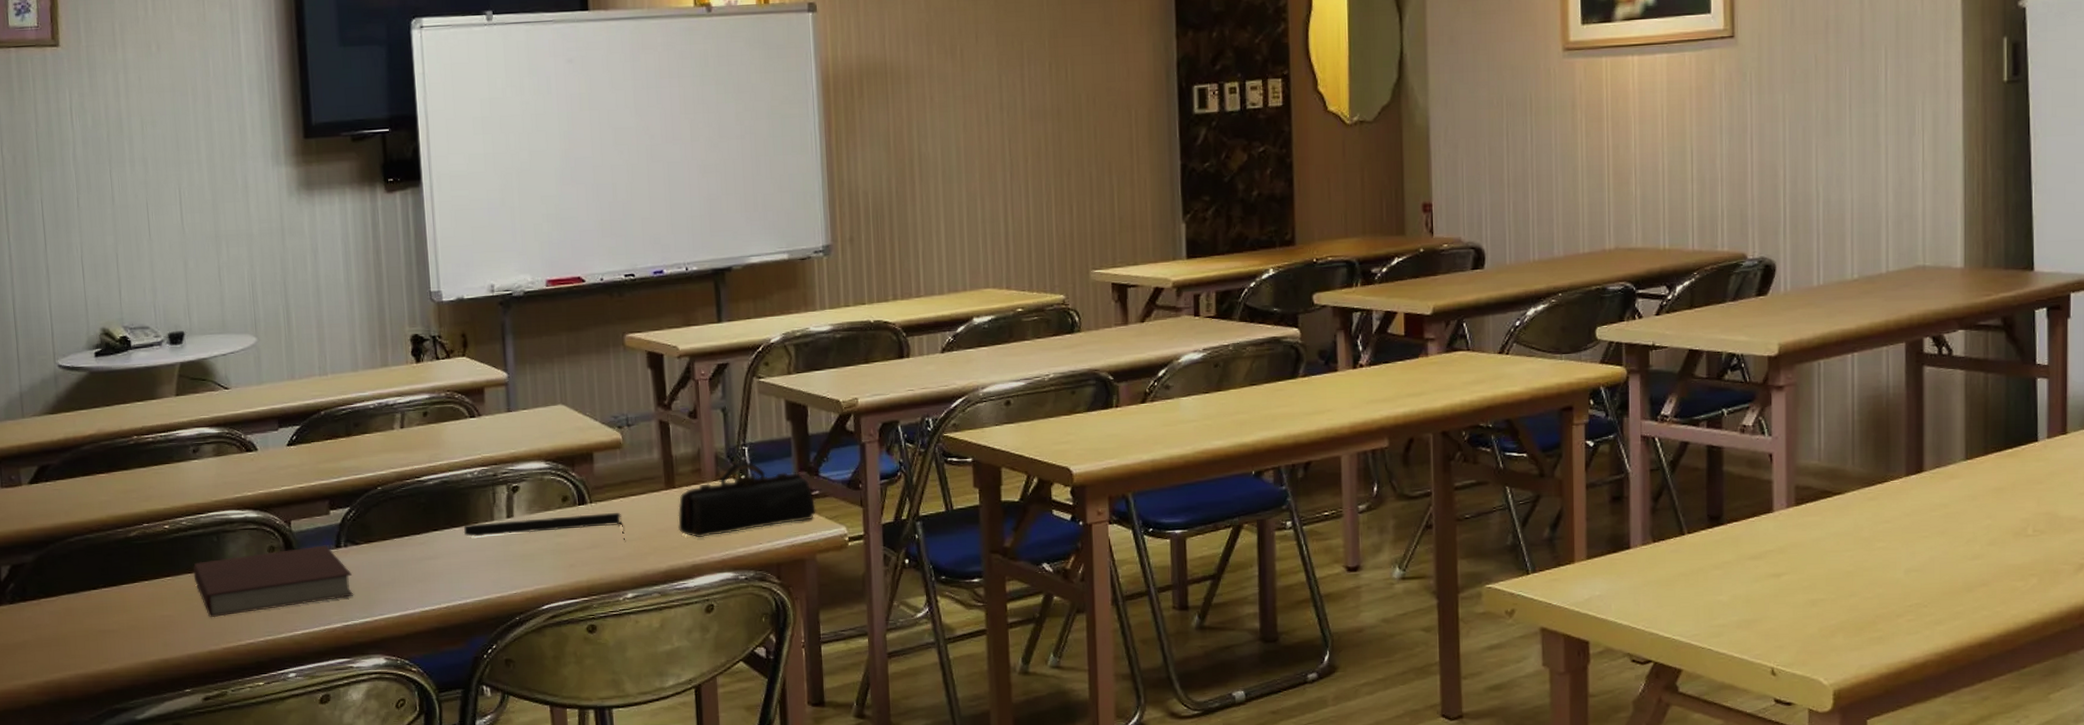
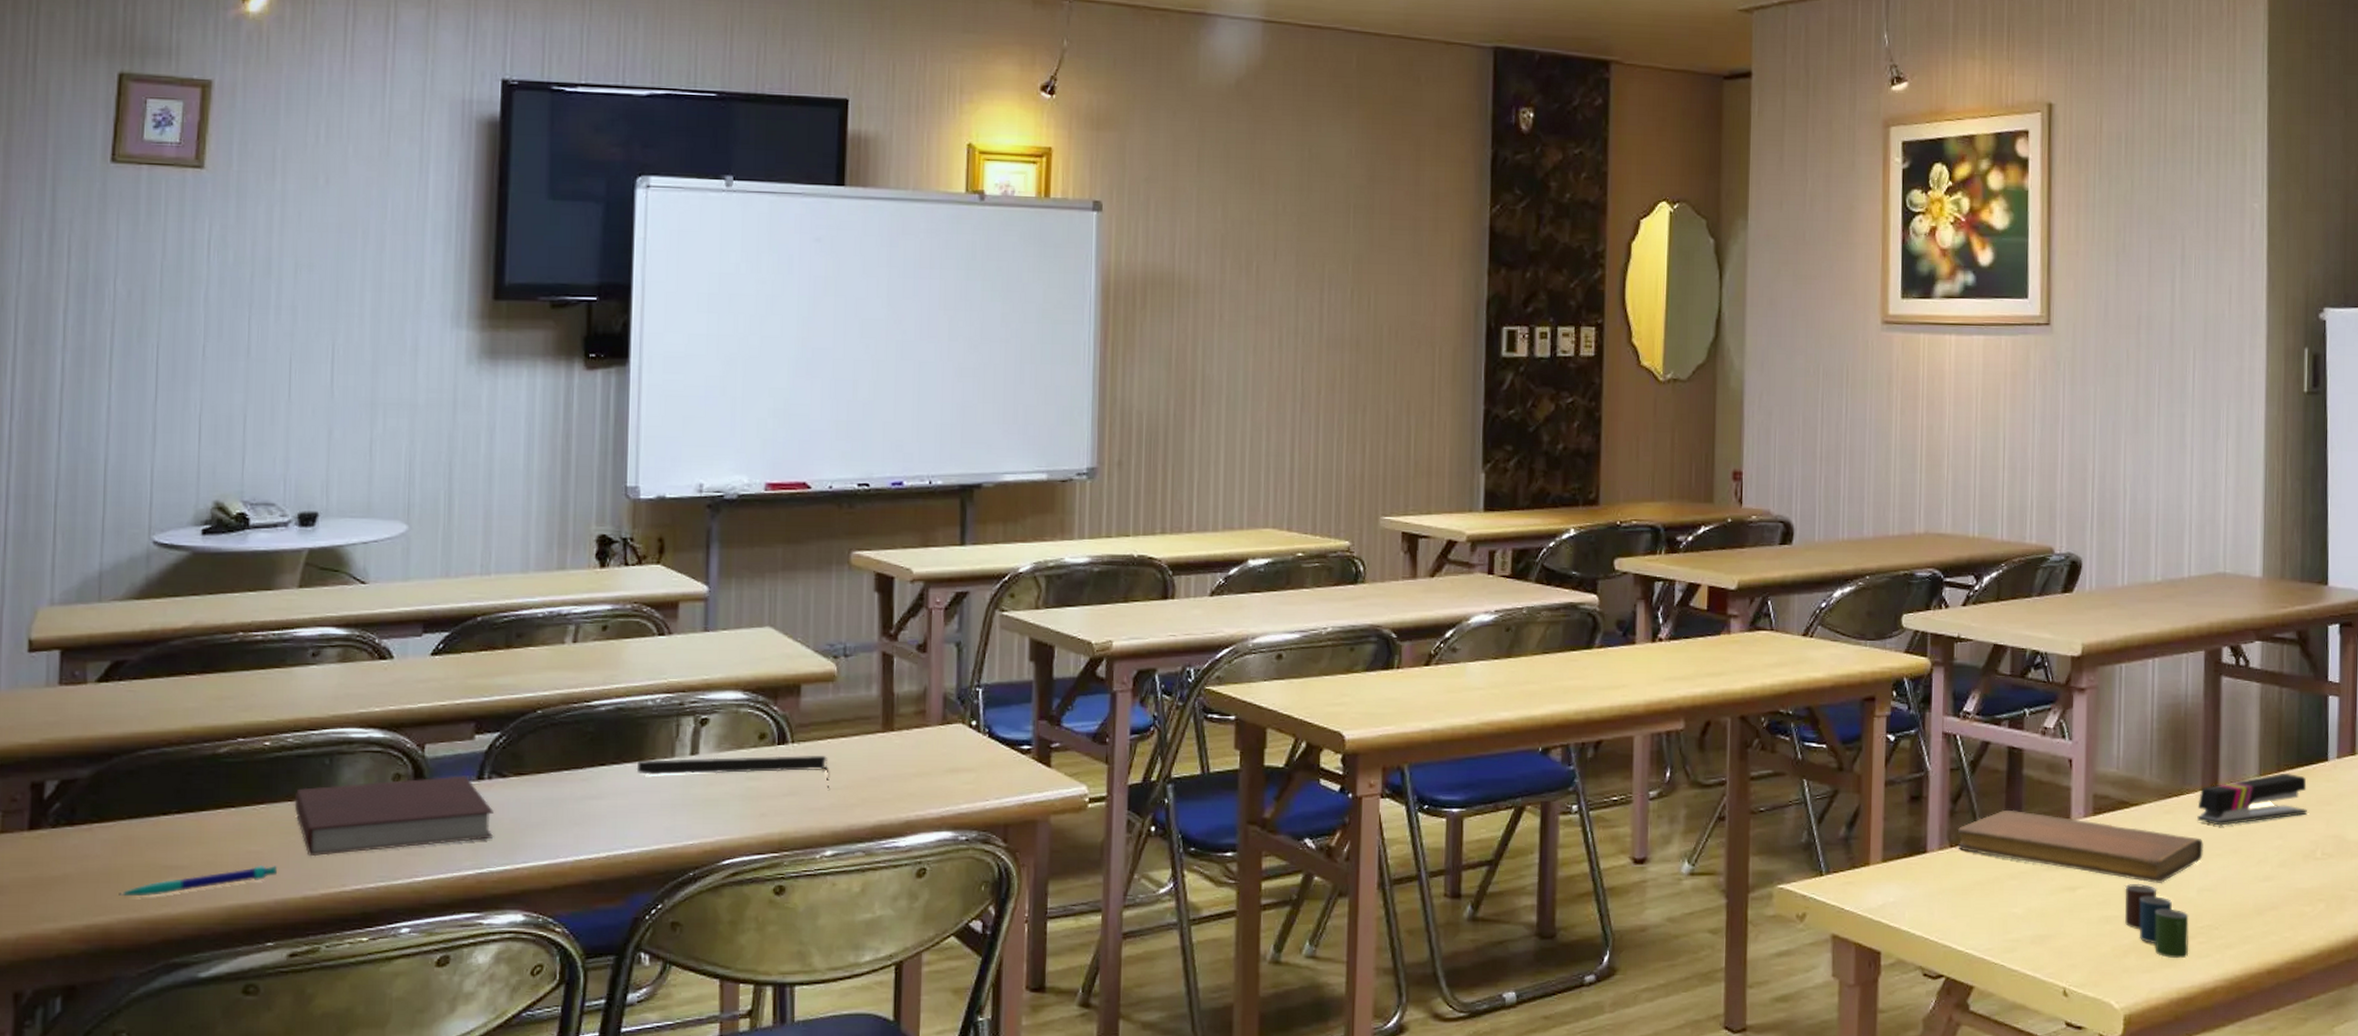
pen: none [67,627,186,657] -> present [119,866,277,897]
pencil case: present [678,461,816,538] -> none [893,704,1055,790]
notebook: none [1659,504,1910,567] -> present [1957,809,2203,884]
cup: none [1830,567,1898,637] -> present [2125,883,2189,959]
stapler: none [1902,455,2017,509] -> present [2197,772,2307,826]

